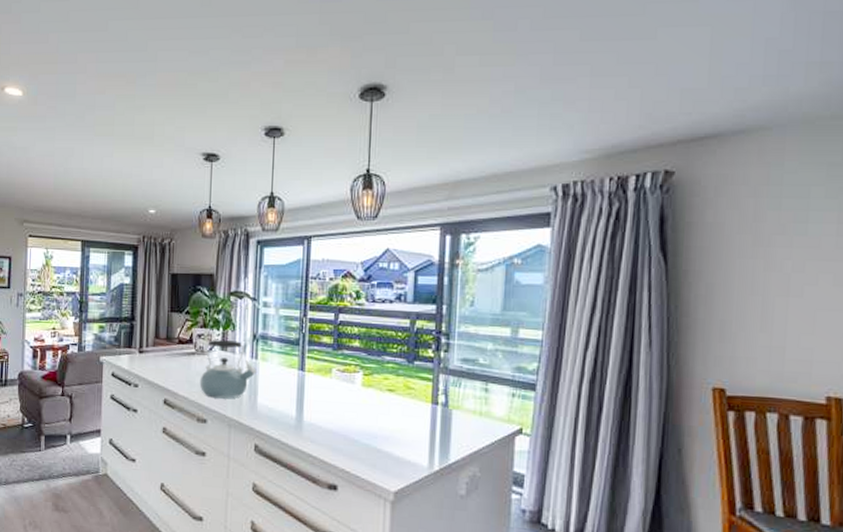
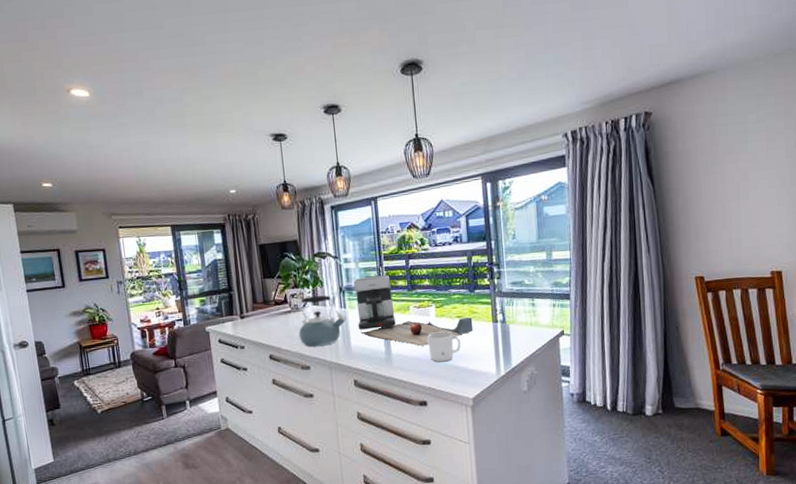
coffee maker: none [268,326,314,389] -> present [353,274,396,330]
cutting board: none [270,385,407,418] -> present [361,317,473,346]
mug: none [348,404,389,442] -> present [428,331,461,362]

